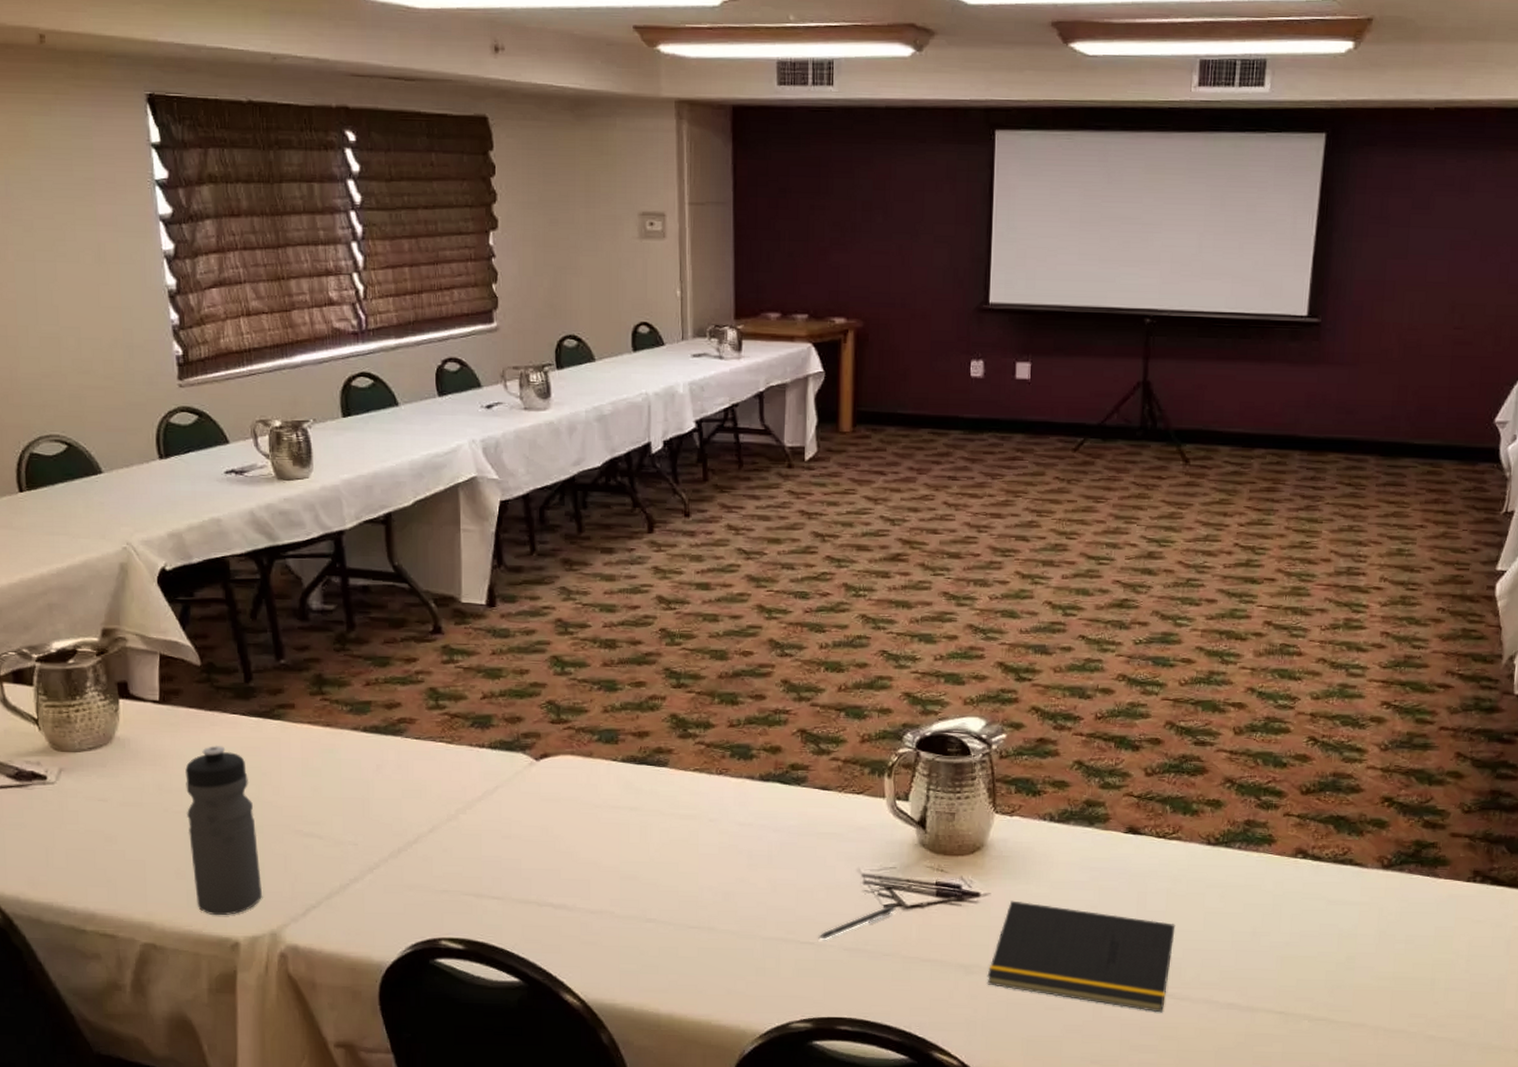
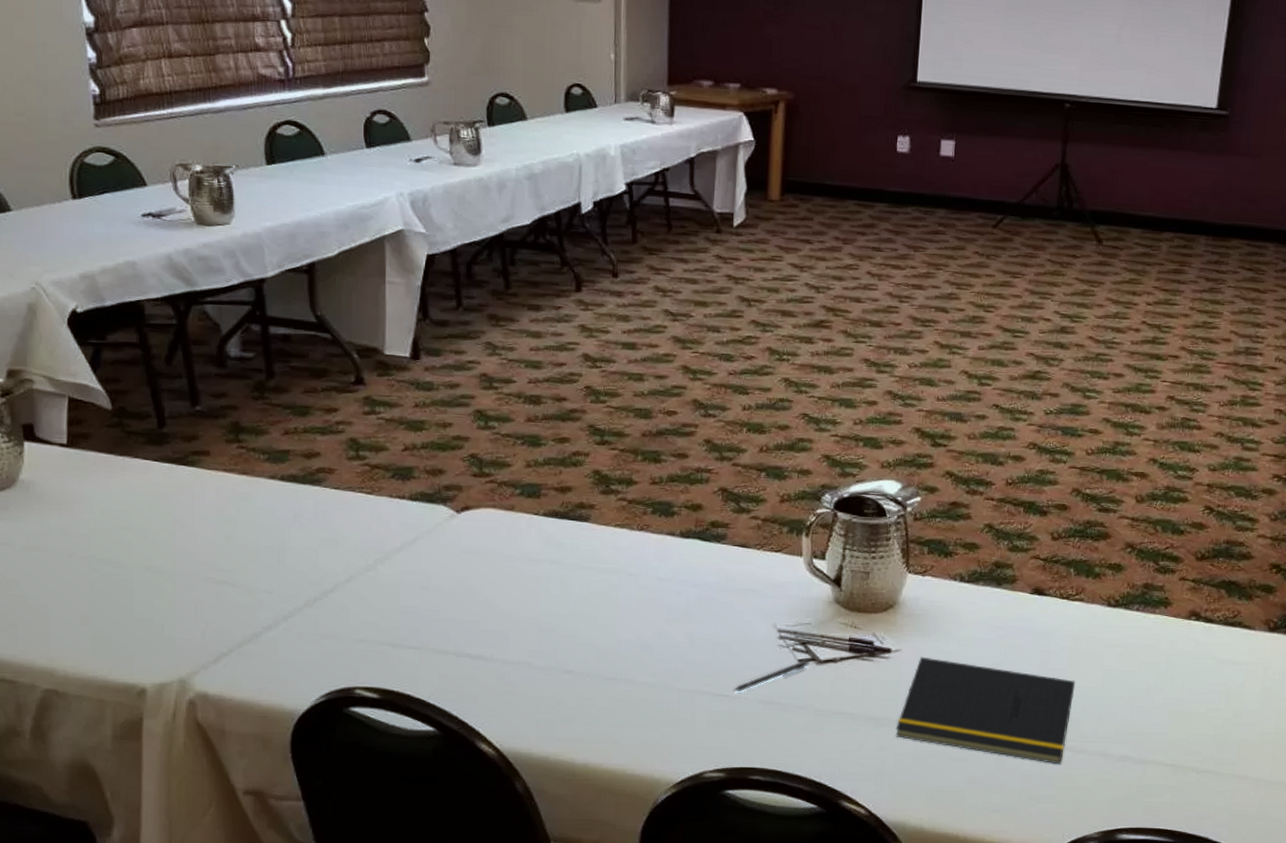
water bottle: present [185,746,263,916] -> none [93,491,172,662]

